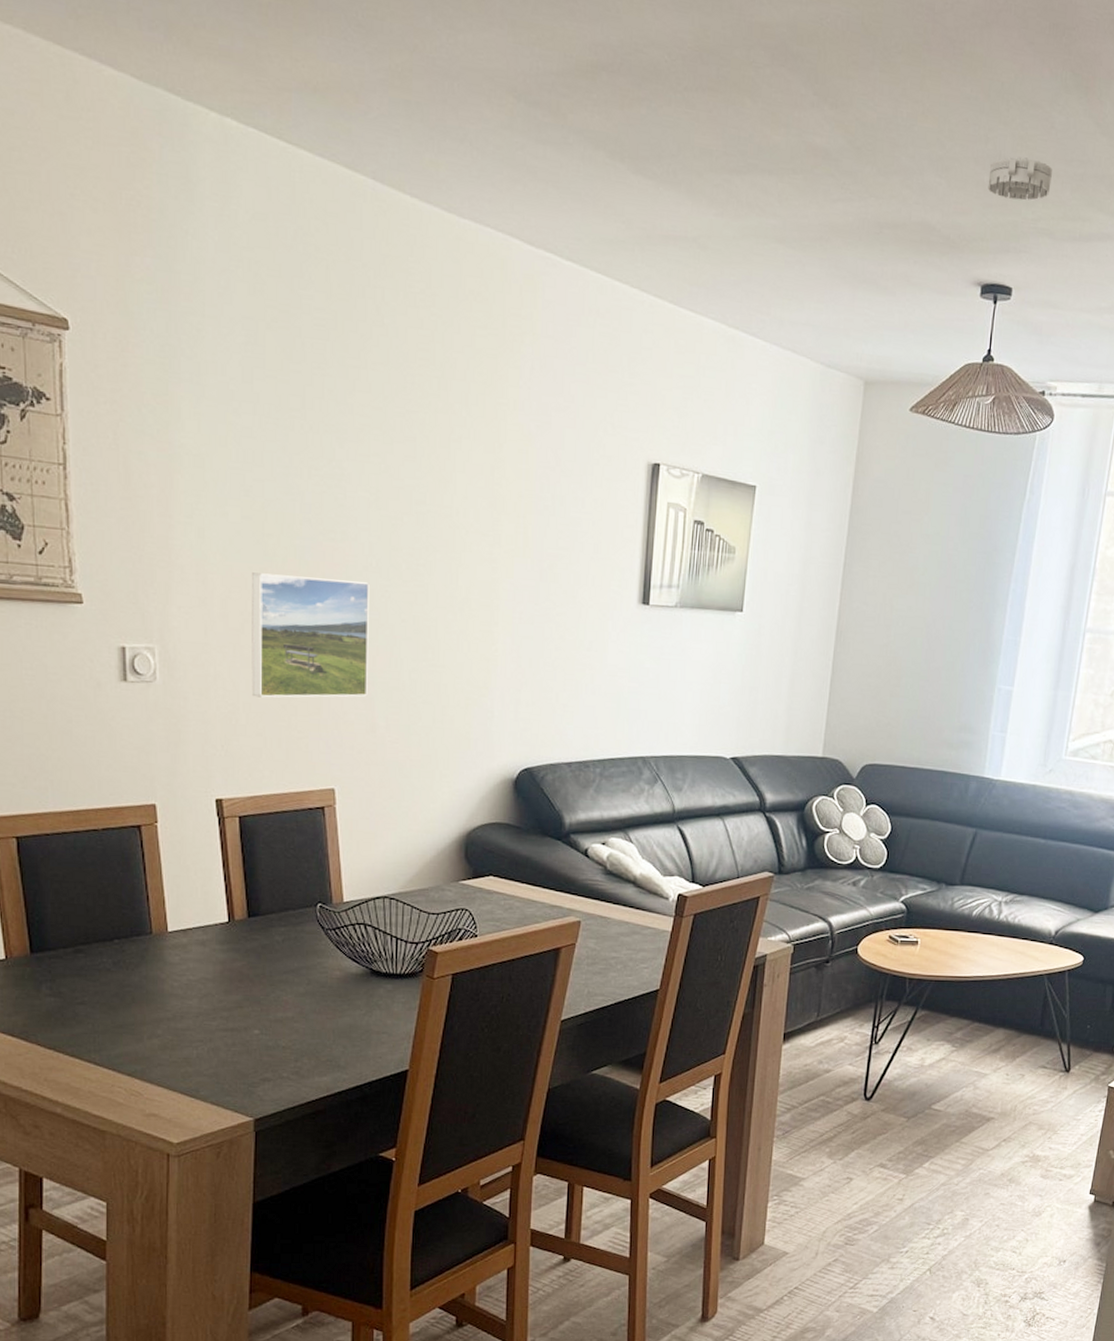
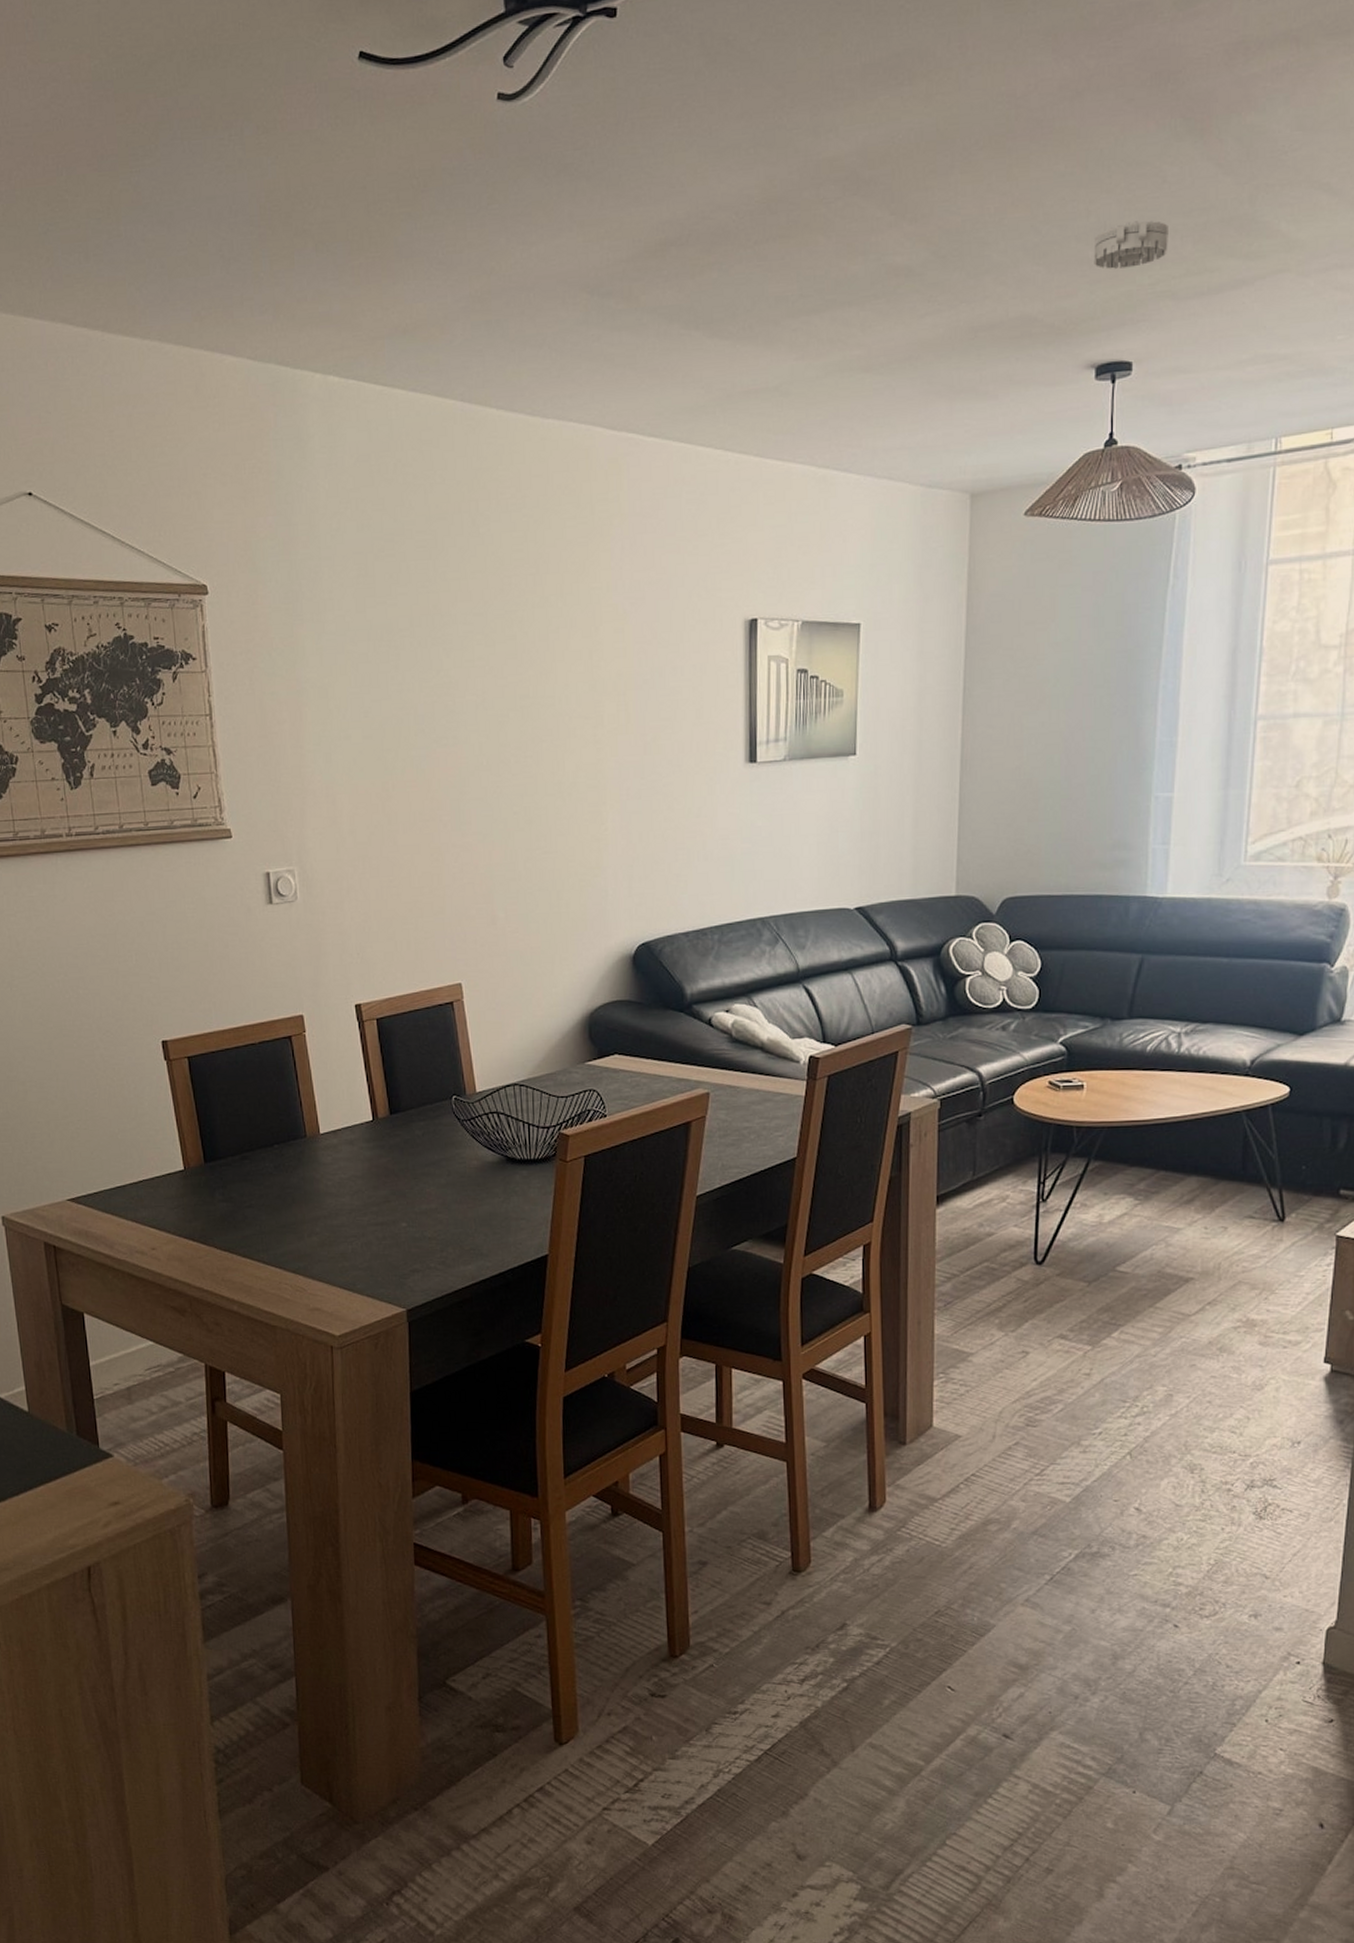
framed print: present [251,572,369,698] -> none [375,780,486,904]

